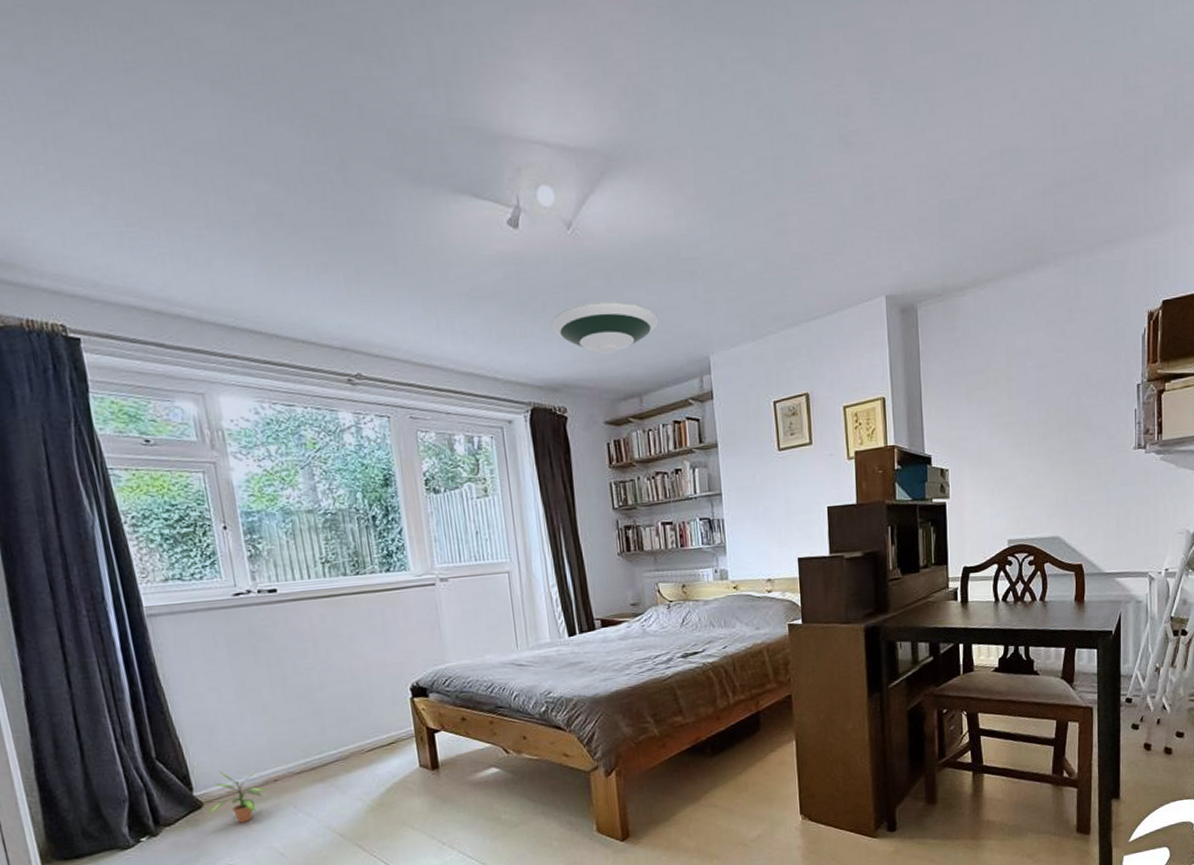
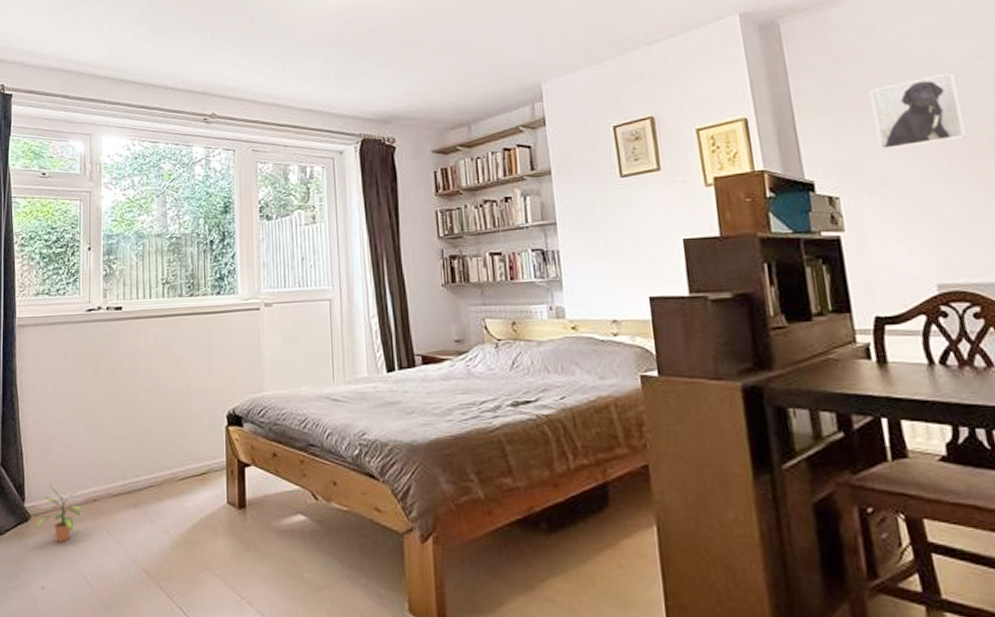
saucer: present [550,301,659,354] -> none [384,38,489,87]
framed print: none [980,362,1042,429] -> present [869,72,966,150]

